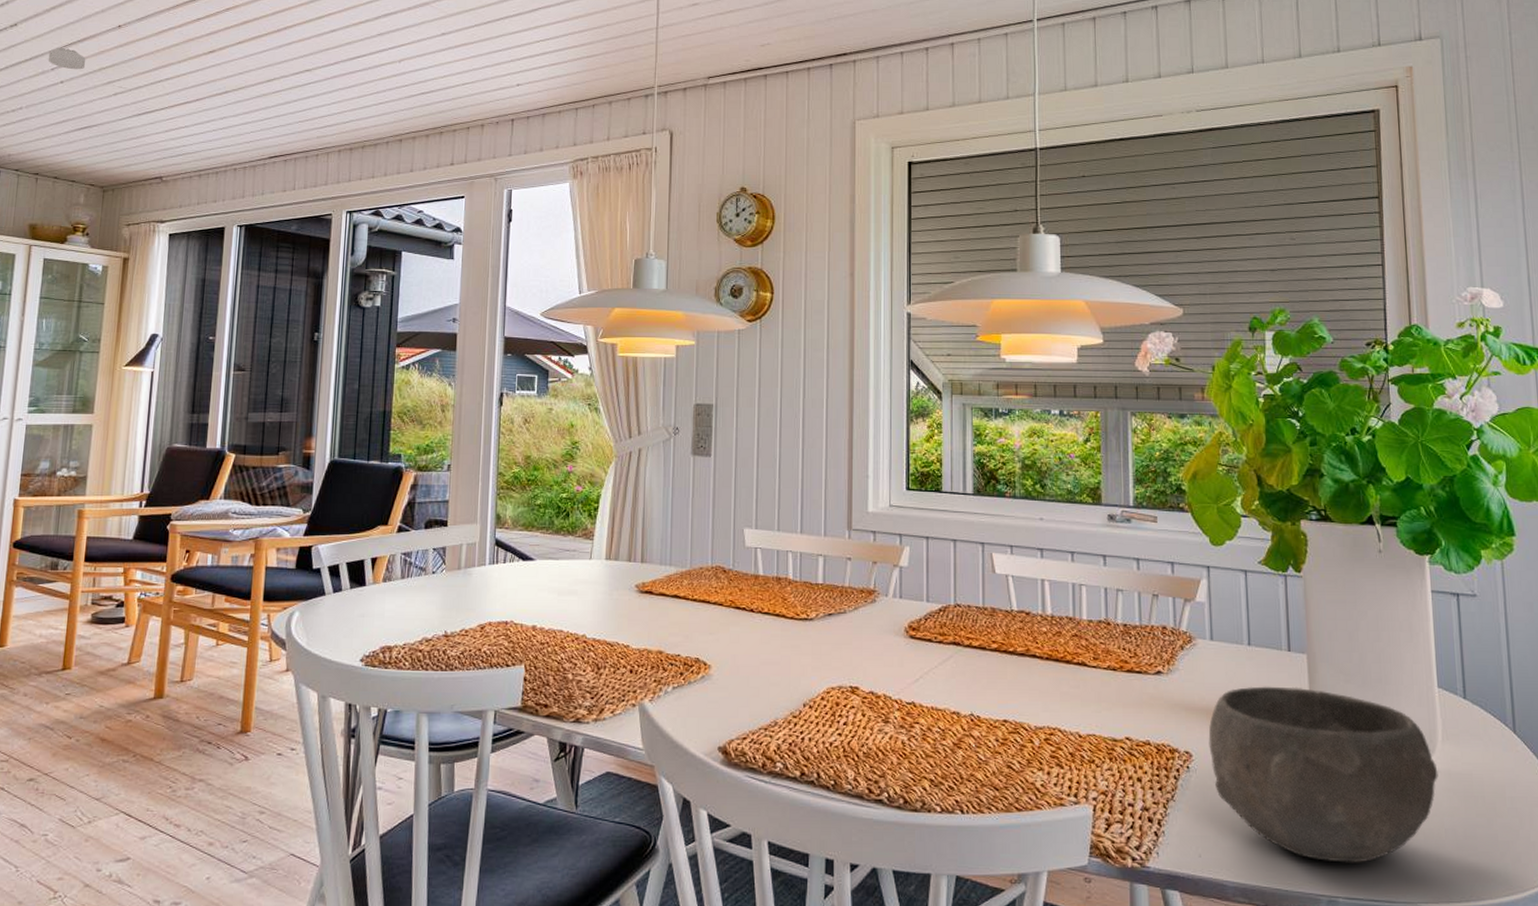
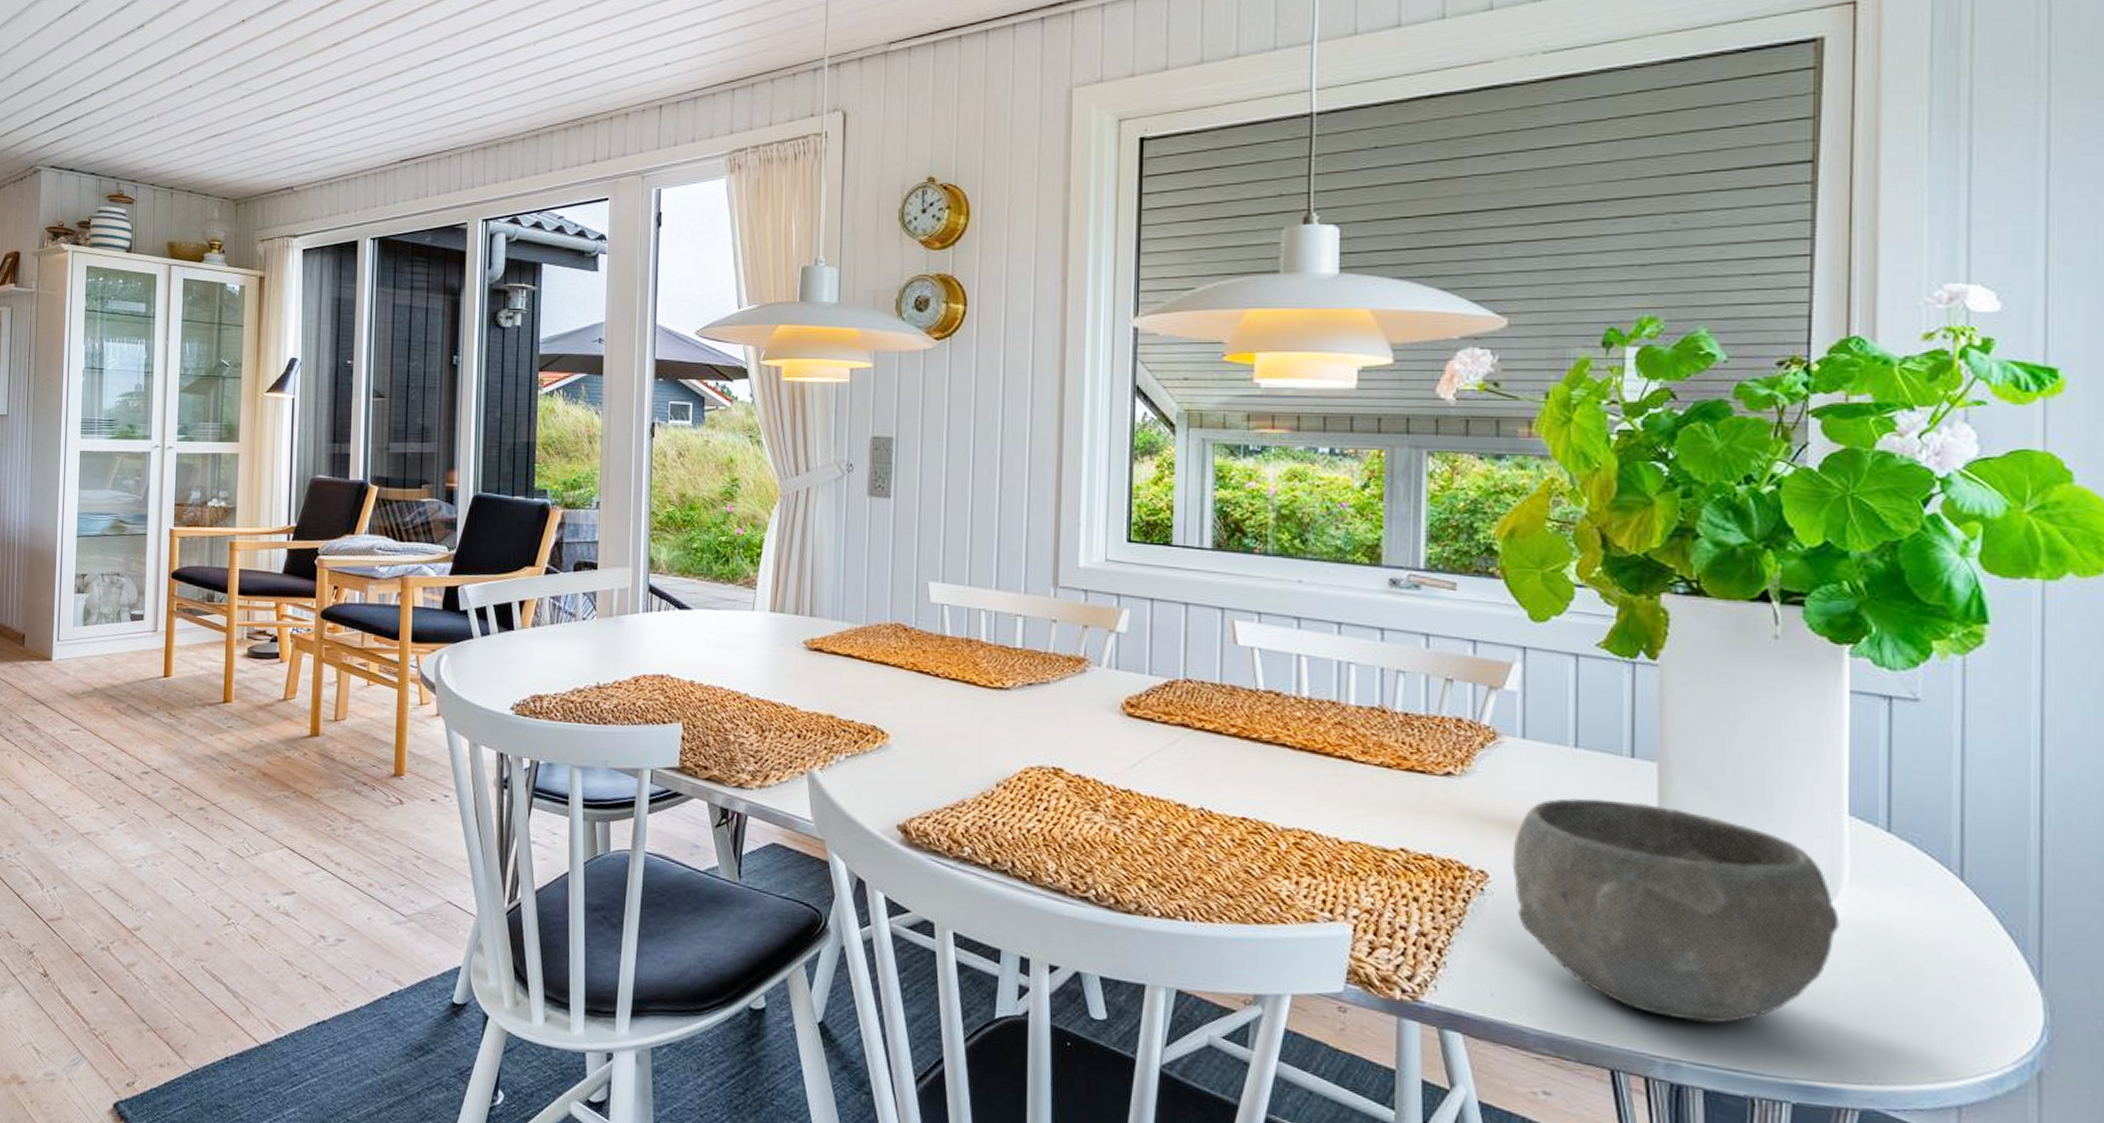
smoke detector: present [48,47,86,70] -> none [175,48,212,72]

